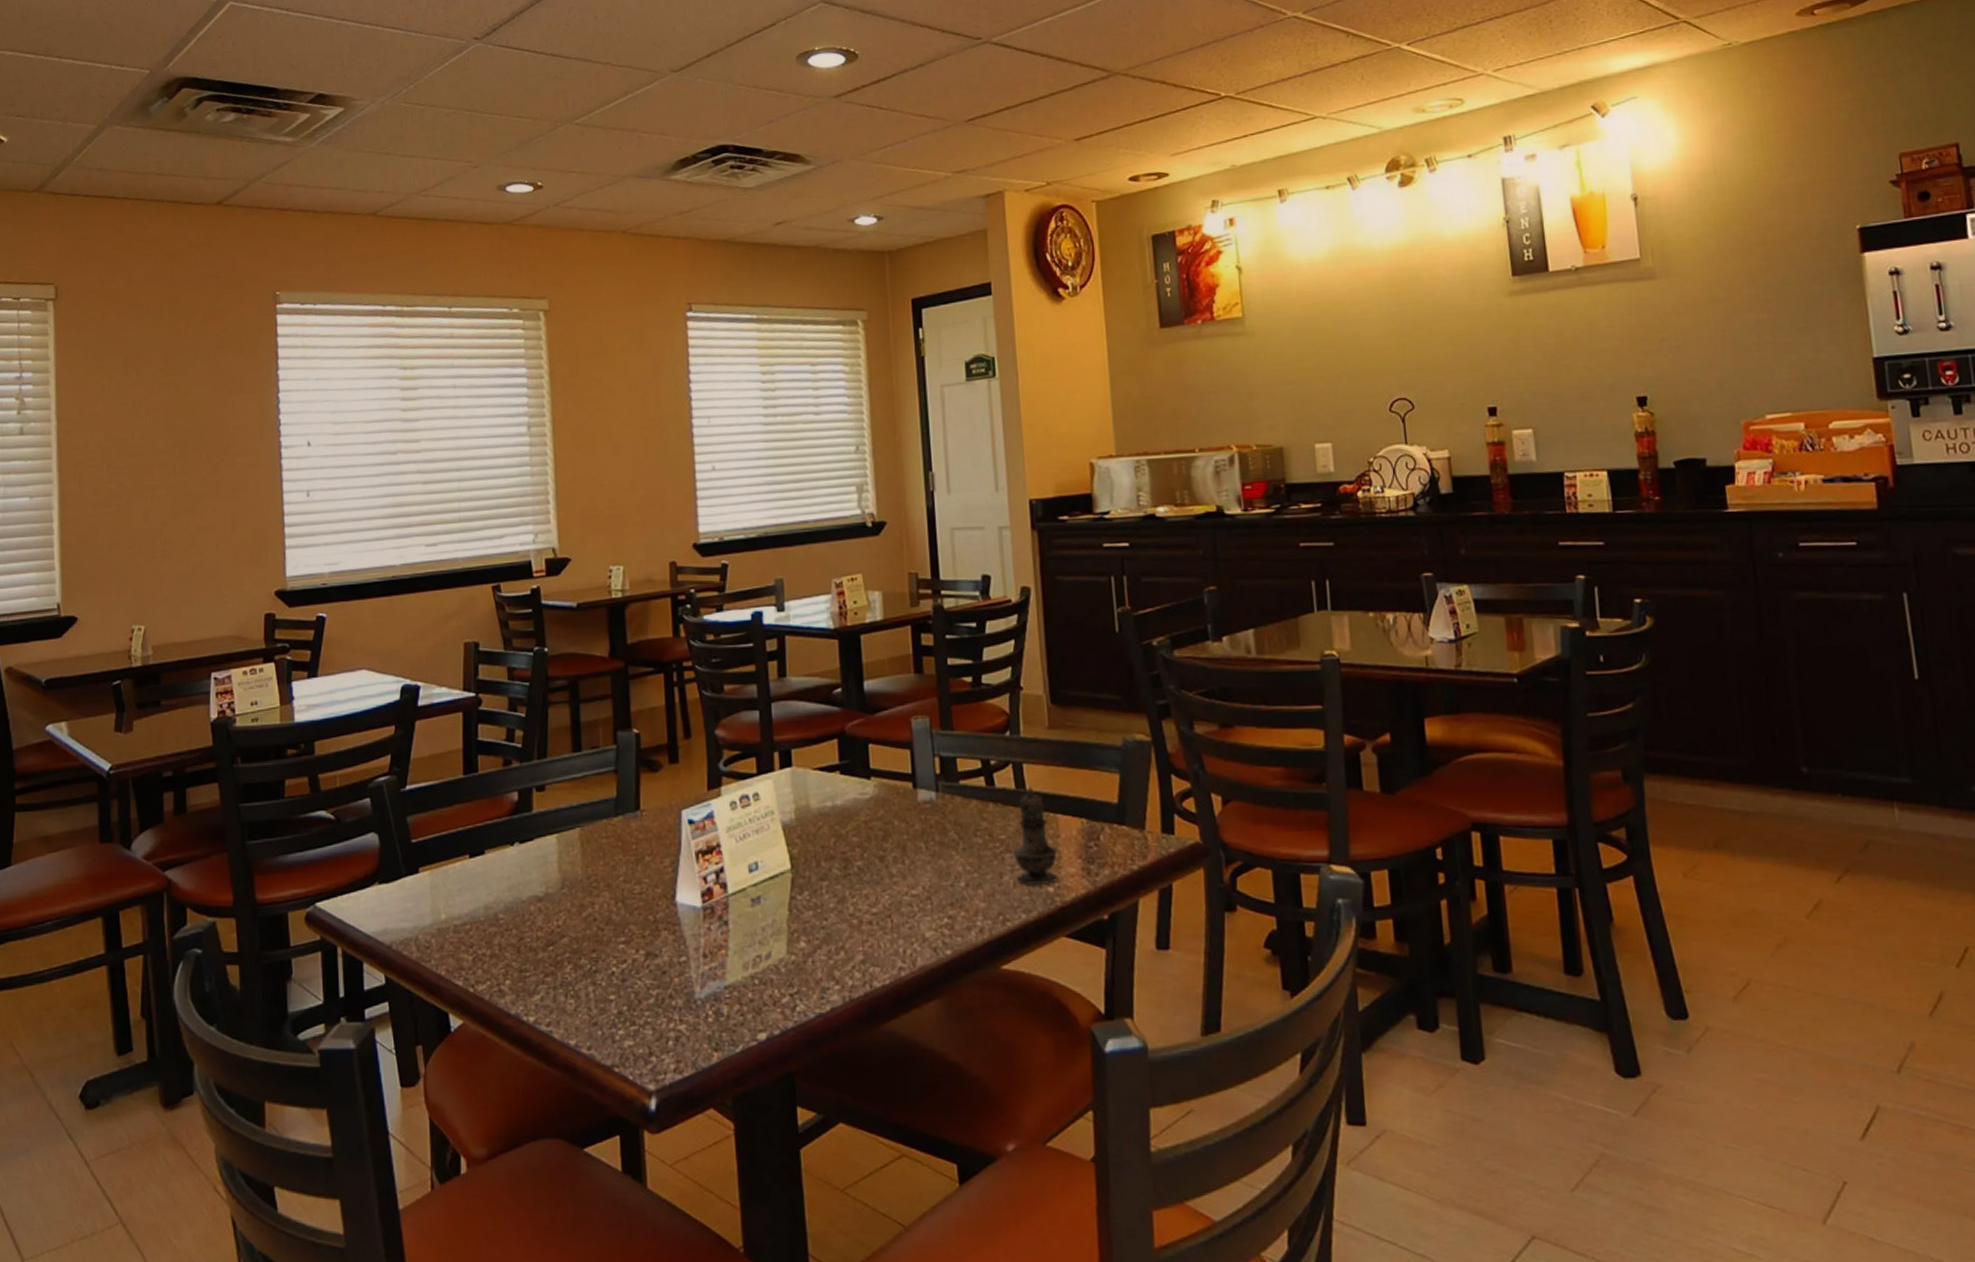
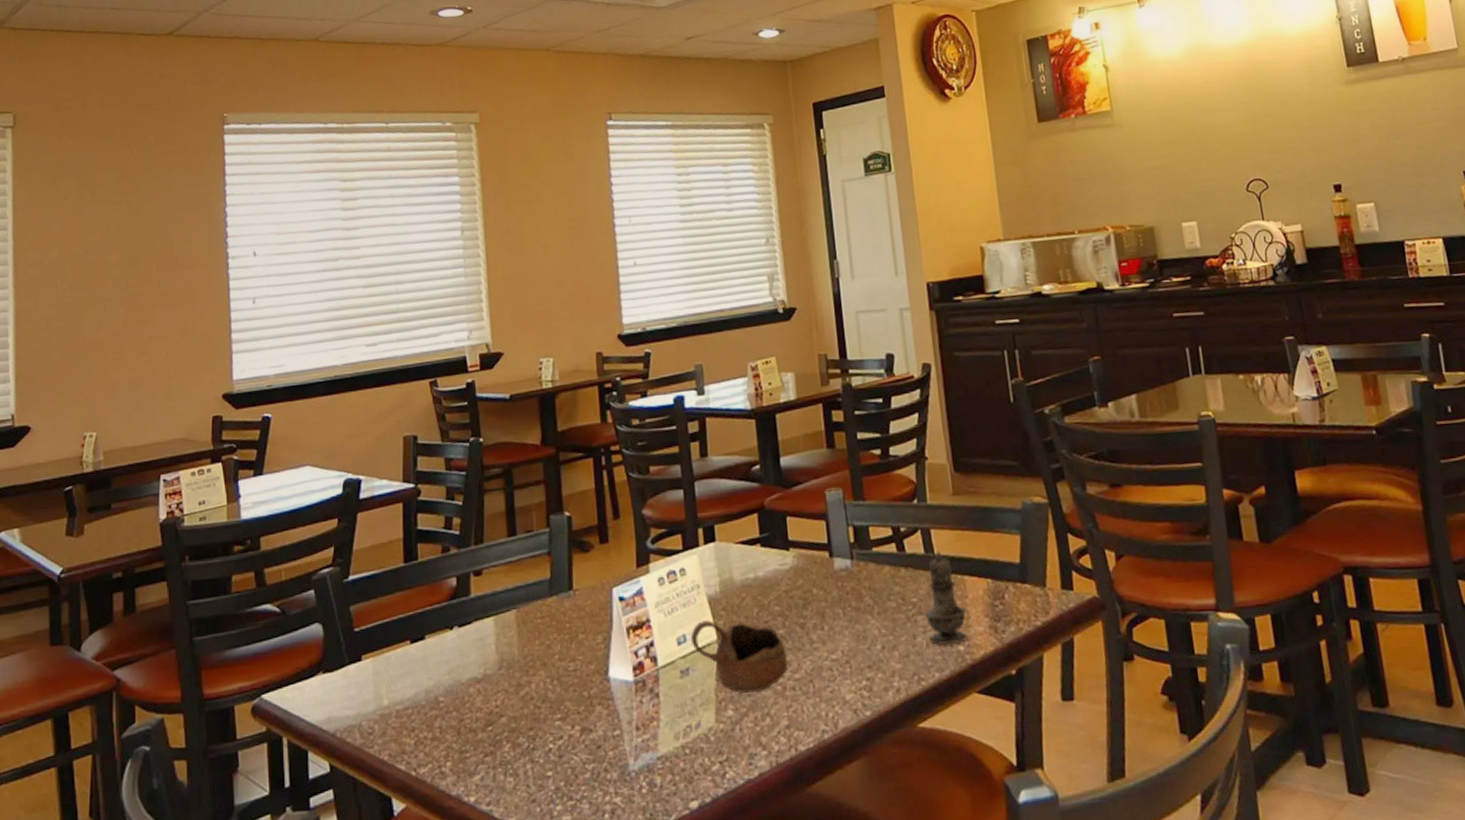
cup: none [762,848,866,926] -> present [690,620,789,694]

